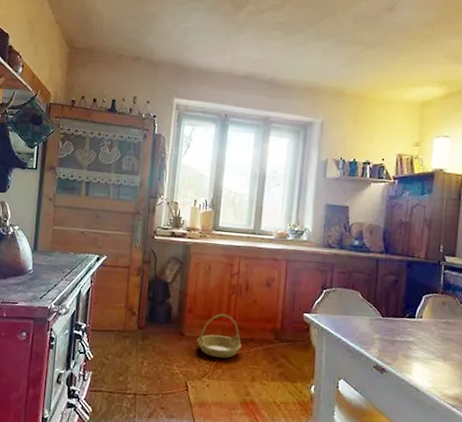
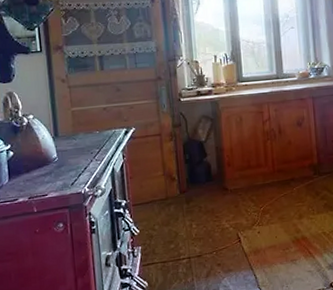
basket: present [197,314,242,359] -> none [241,161,284,204]

